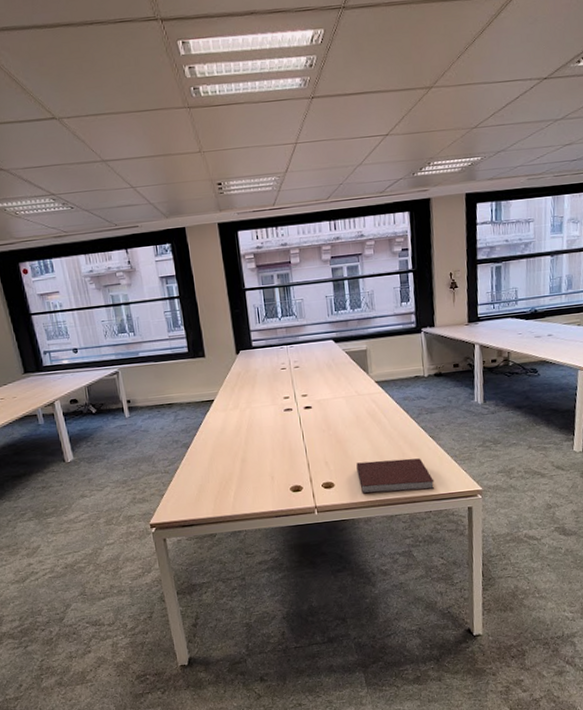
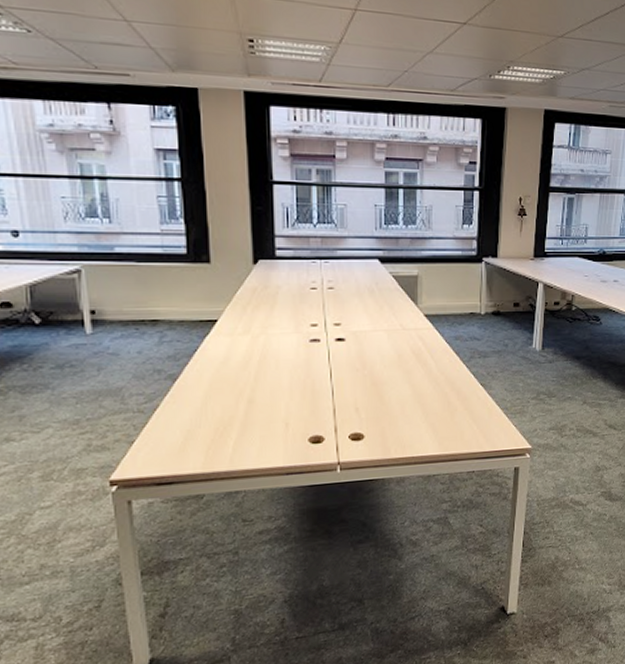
notebook: present [356,458,435,494] -> none [393,408,481,449]

